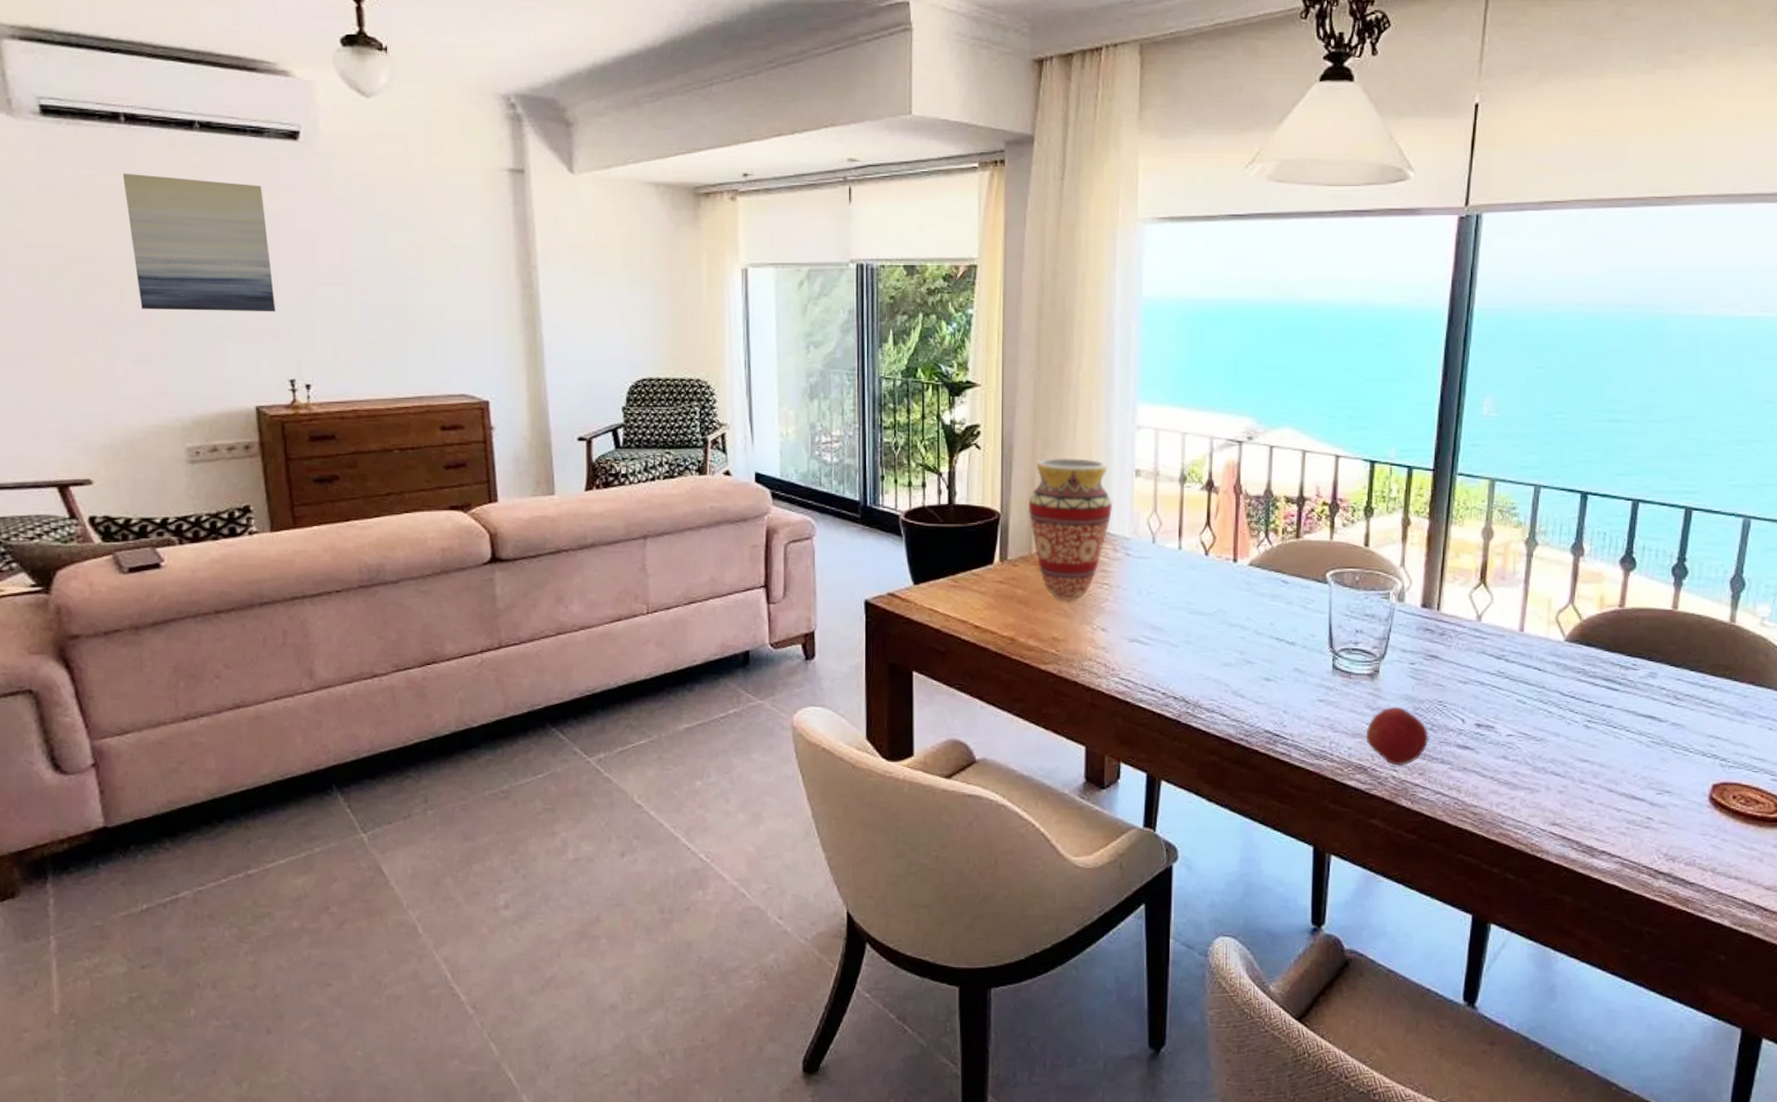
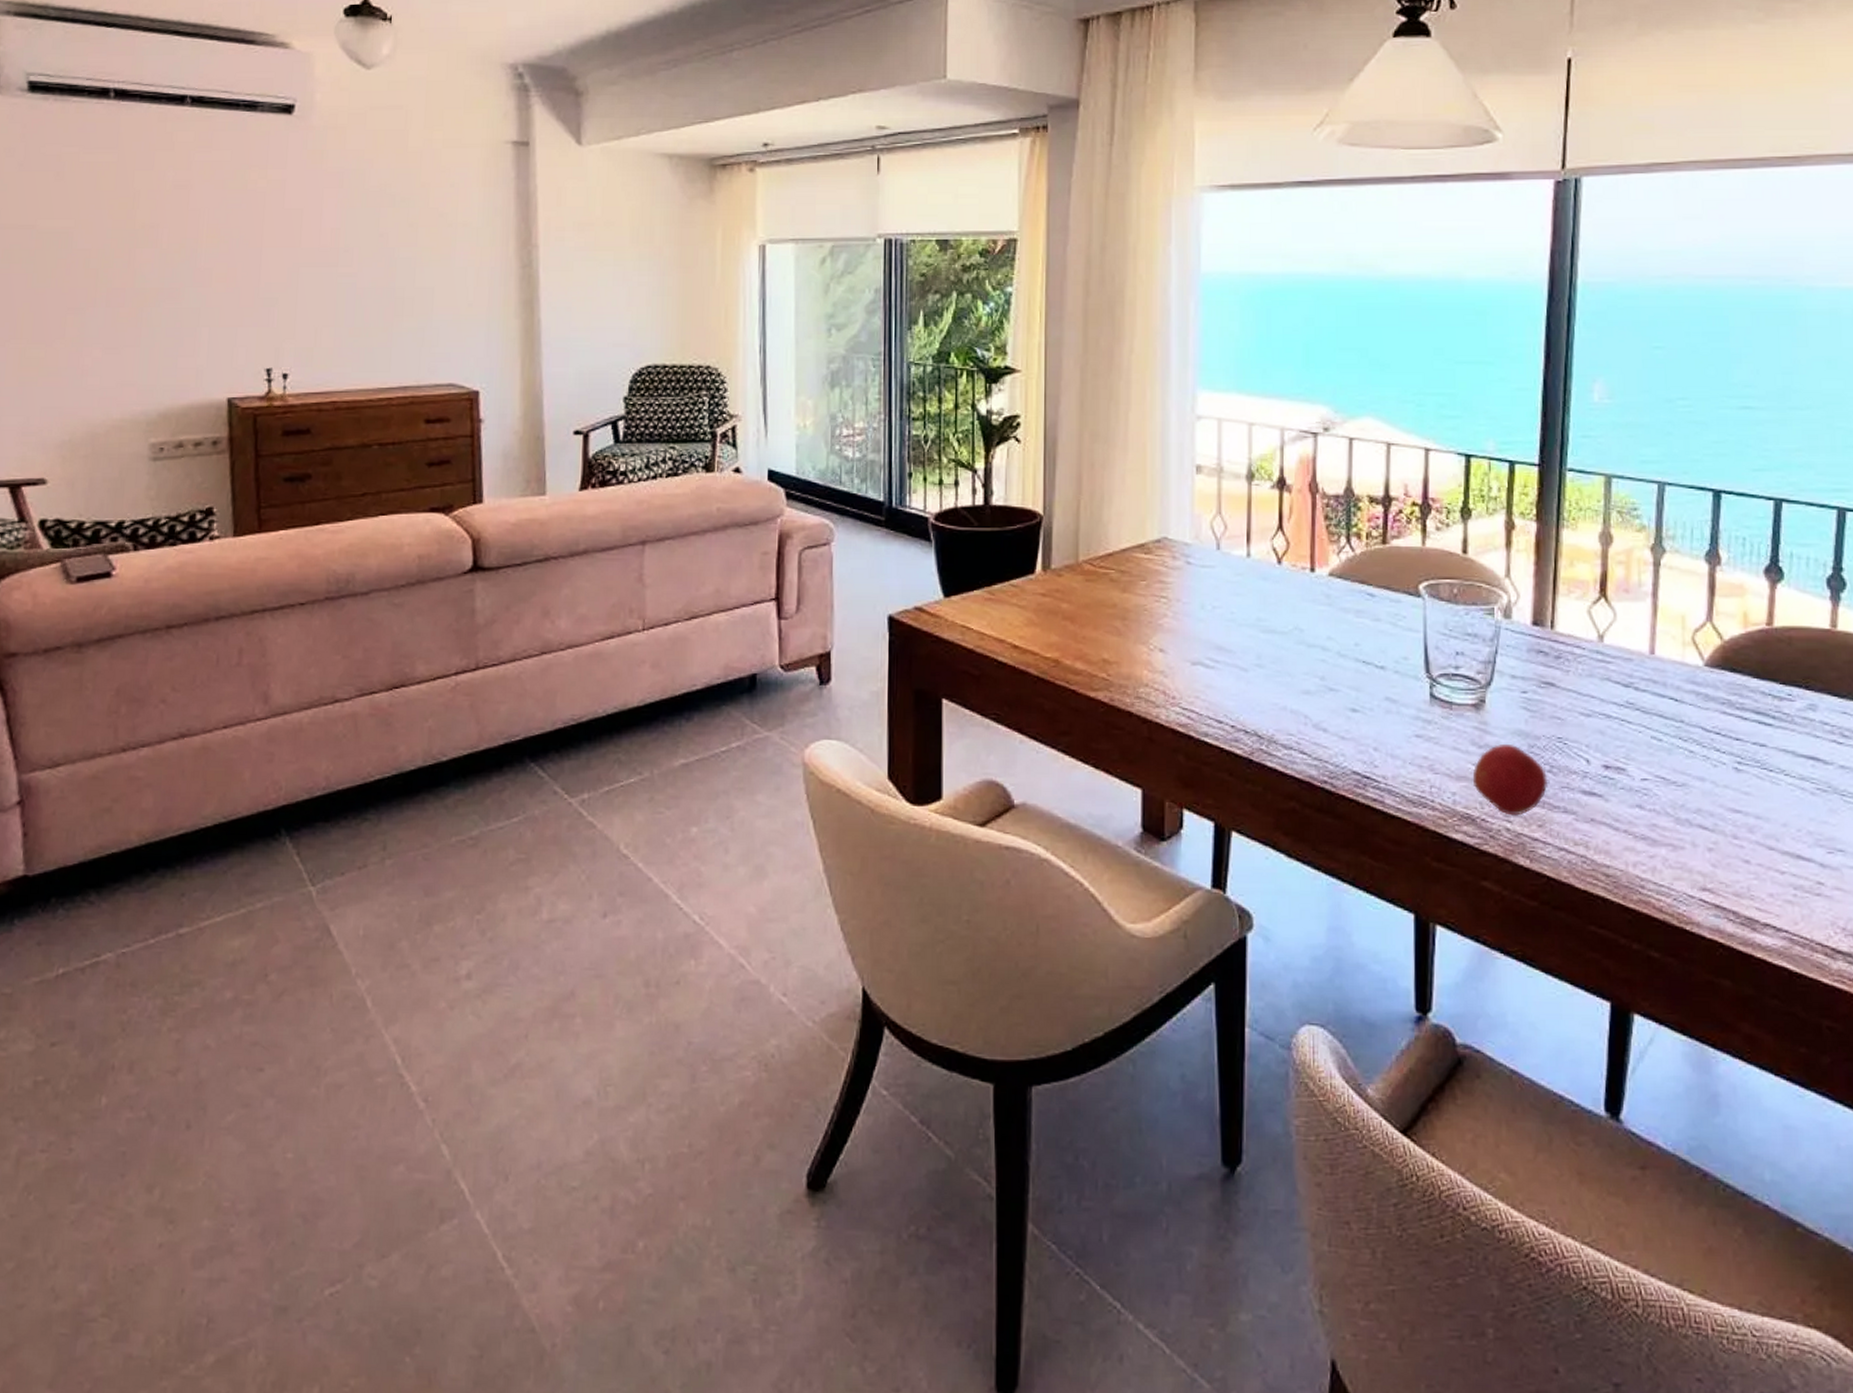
wall art: present [122,173,276,312] -> none [107,150,257,296]
vase: present [1028,457,1113,600] -> none [1074,451,1171,615]

